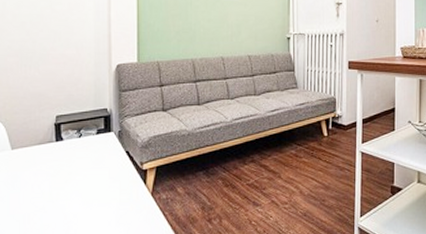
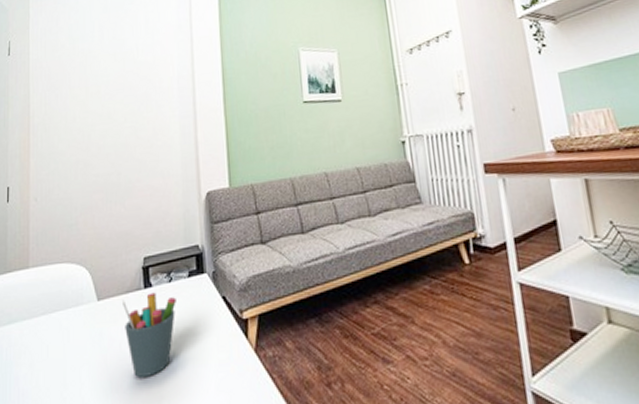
pen holder: none [34,145,85,212] -> present [121,292,176,377]

